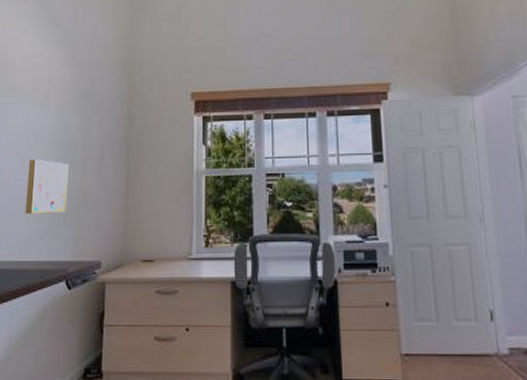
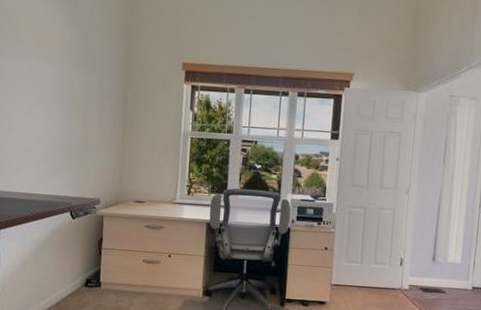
wall art: present [25,159,69,215] -> none [33,107,72,157]

